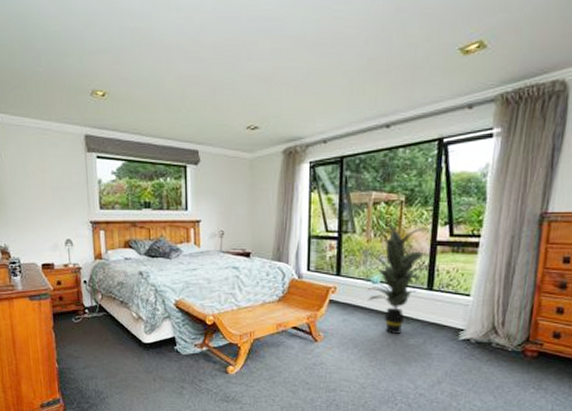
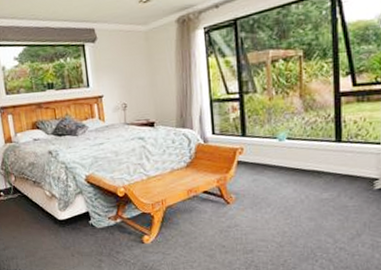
indoor plant: present [356,223,430,334] -> none [260,79,336,189]

